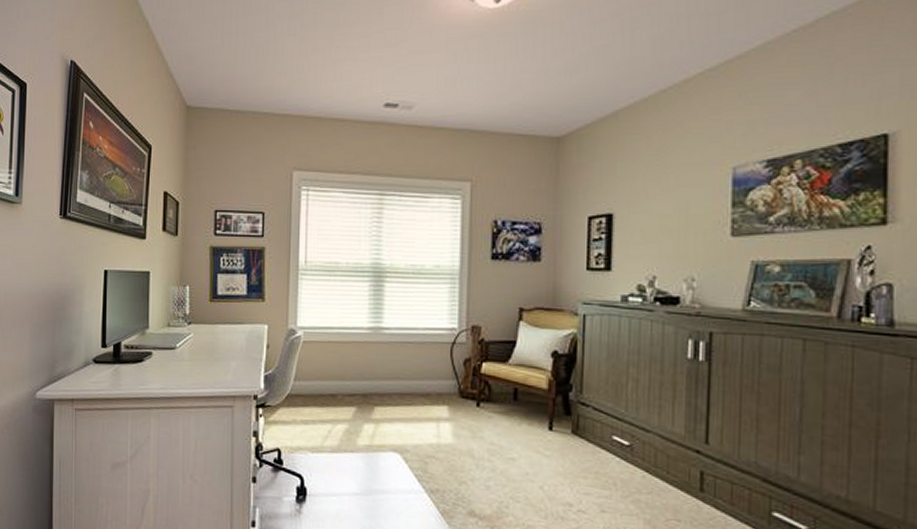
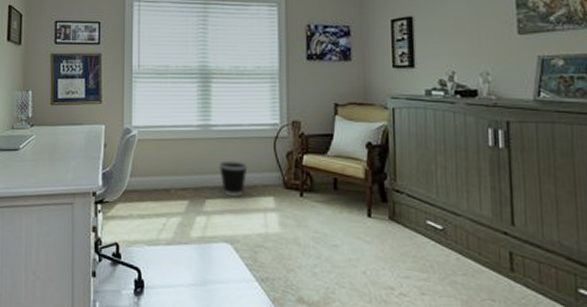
wastebasket: none [389,366,422,405] -> present [218,160,248,197]

